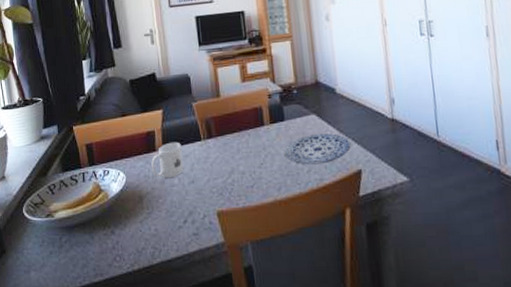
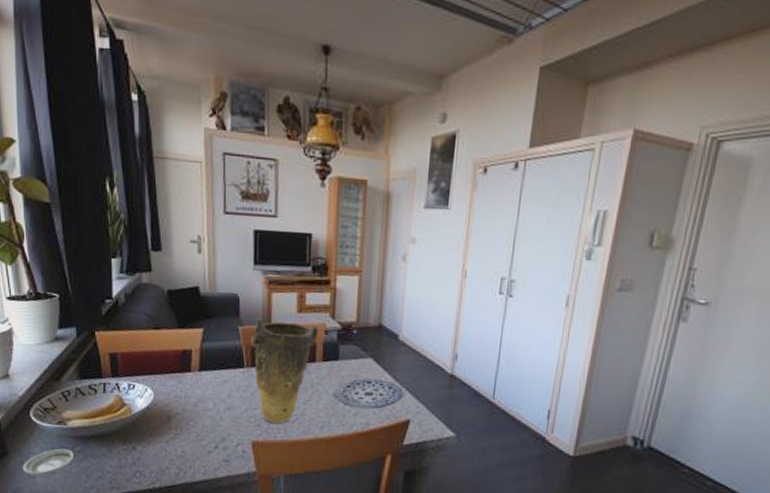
saucer: none [18,241,61,270] -> present [22,448,74,476]
mug: present [151,142,184,179] -> none [185,364,222,402]
vase: none [204,90,263,192] -> present [251,315,319,424]

